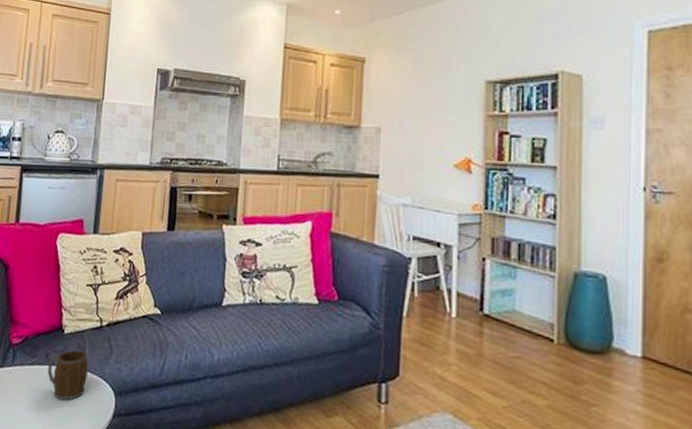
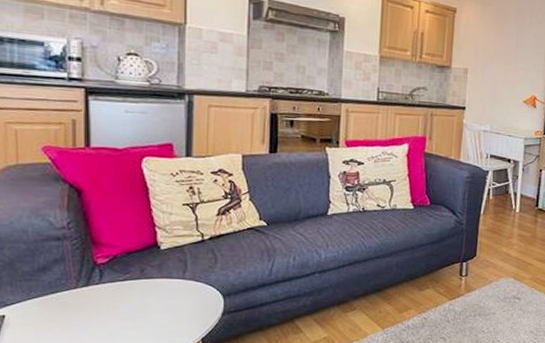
mug: present [47,350,89,401] -> none [144,263,191,308]

